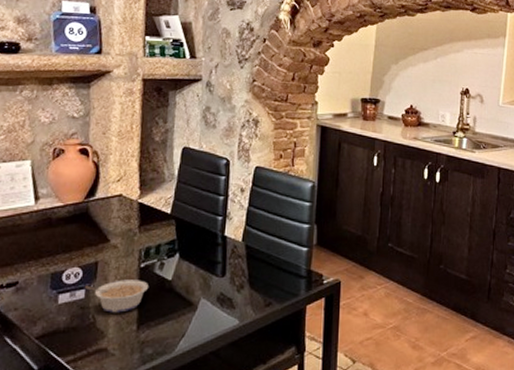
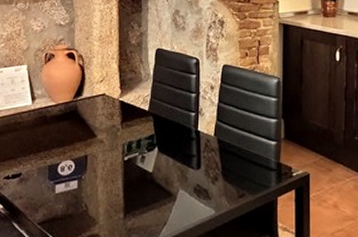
legume: present [84,280,148,313] -> none [76,172,132,202]

